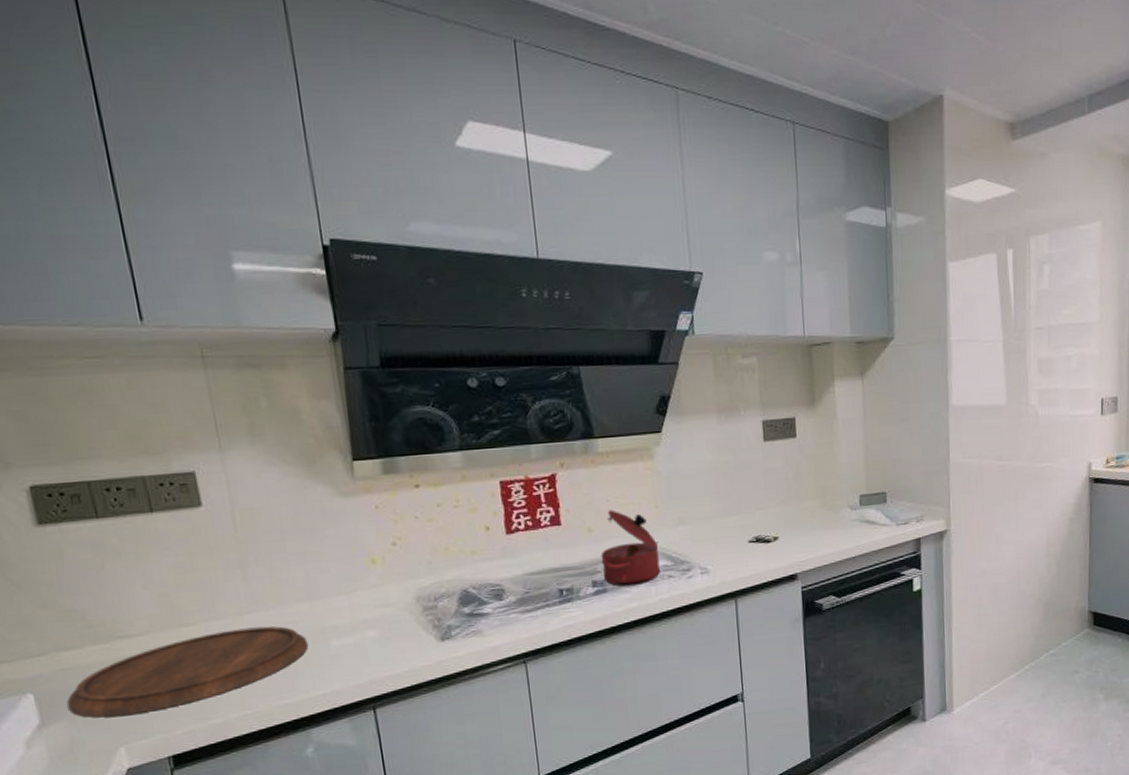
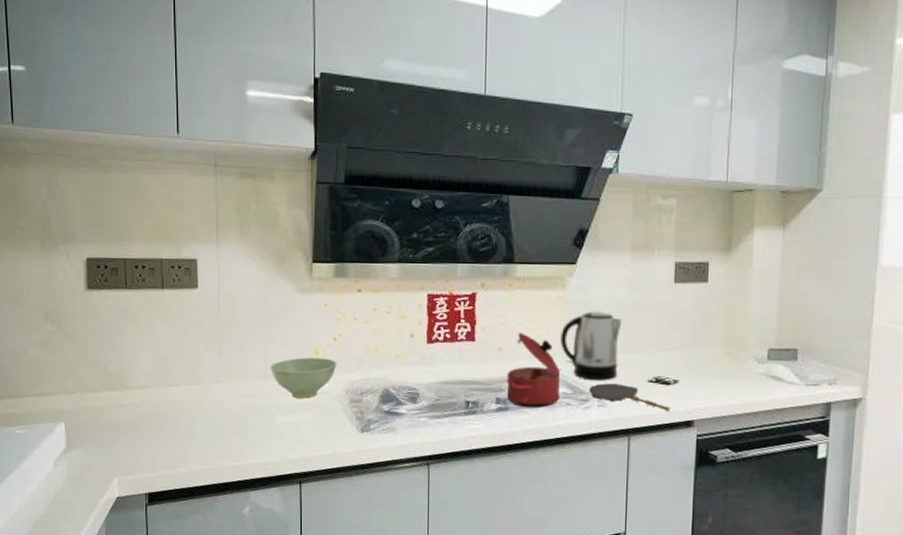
cutting board: present [67,626,309,718] -> none [85,394,258,454]
bowl: none [315,566,401,616] -> present [270,357,337,399]
kettle: none [654,478,718,549] -> present [560,311,622,380]
spatula: none [690,548,773,569] -> present [589,383,670,412]

